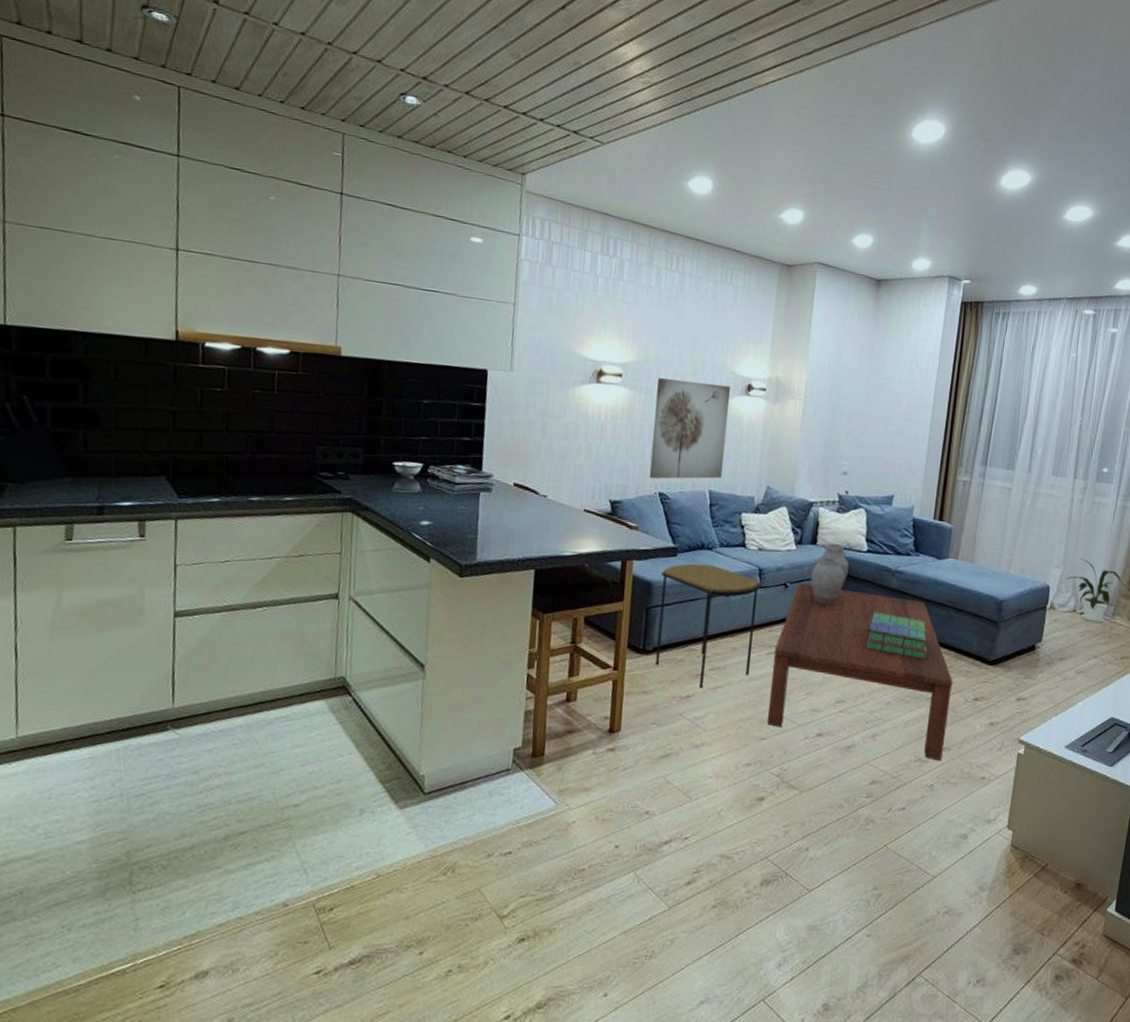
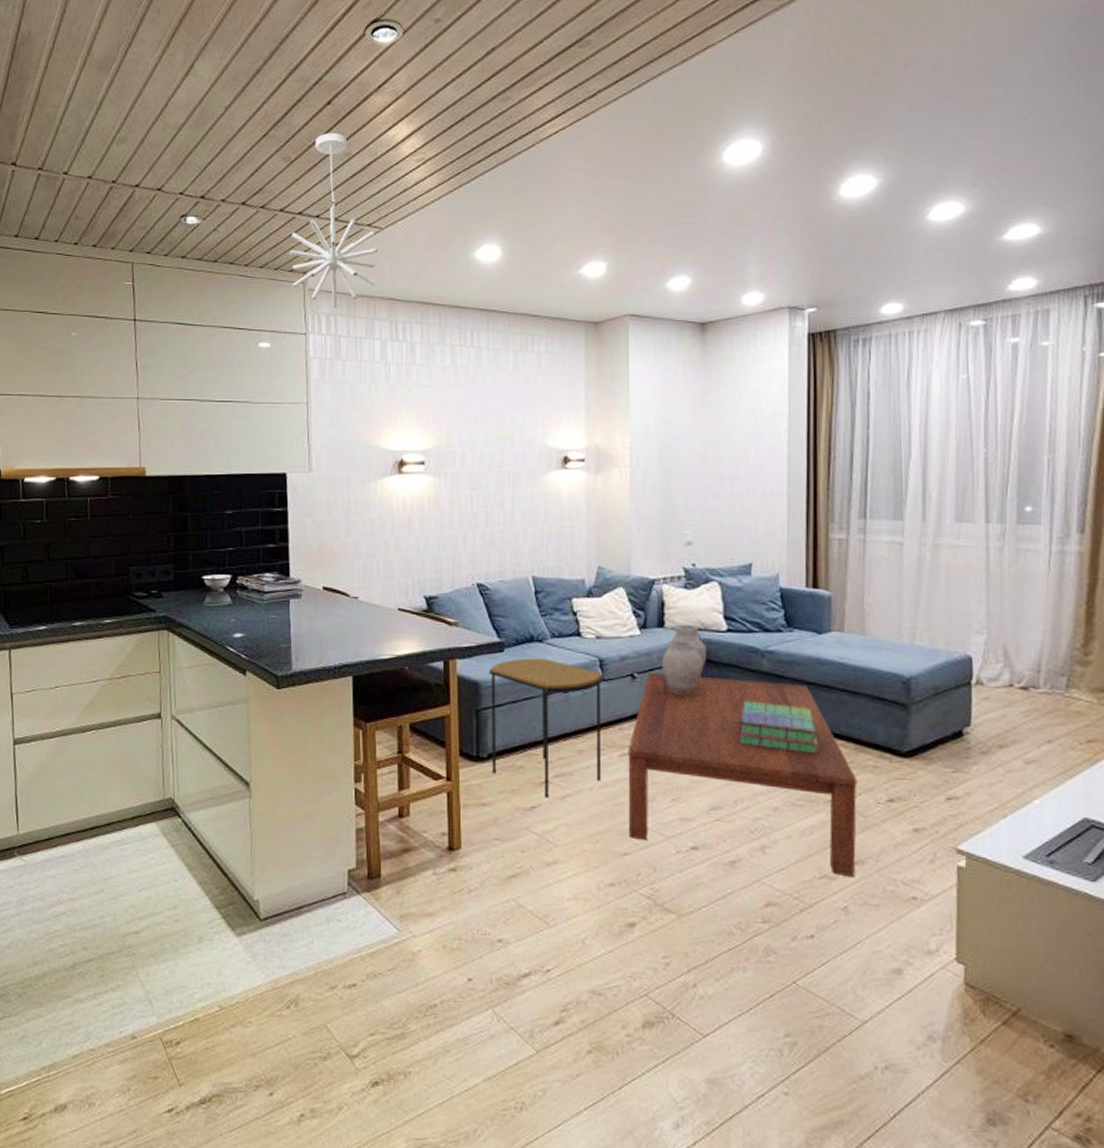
pendant light: none [509,37,597,214] -> present [289,132,378,308]
wall art: present [649,378,731,479] -> none [463,460,545,570]
house plant: present [1066,557,1122,623] -> none [993,619,1073,698]

